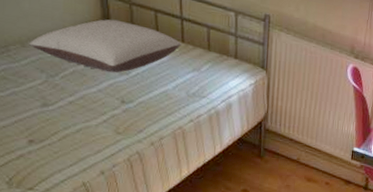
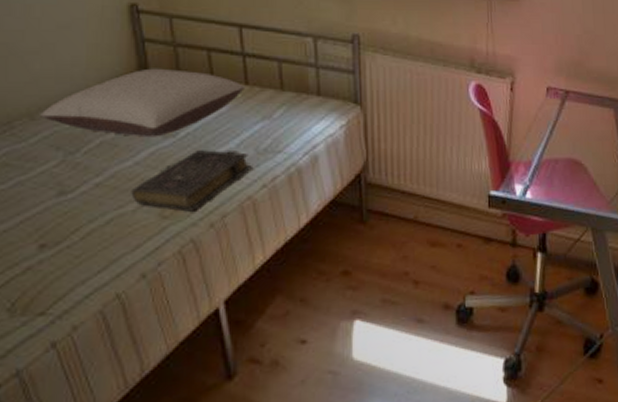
book: none [95,87,183,132] -> present [131,150,252,212]

